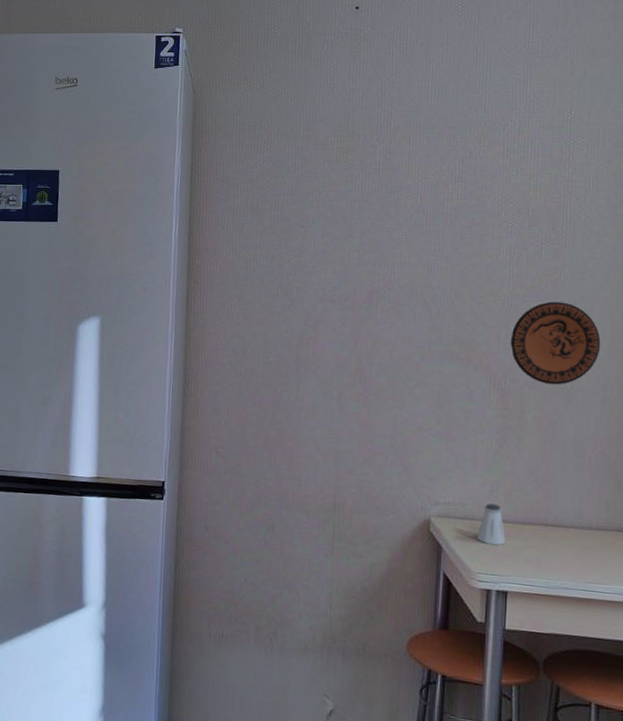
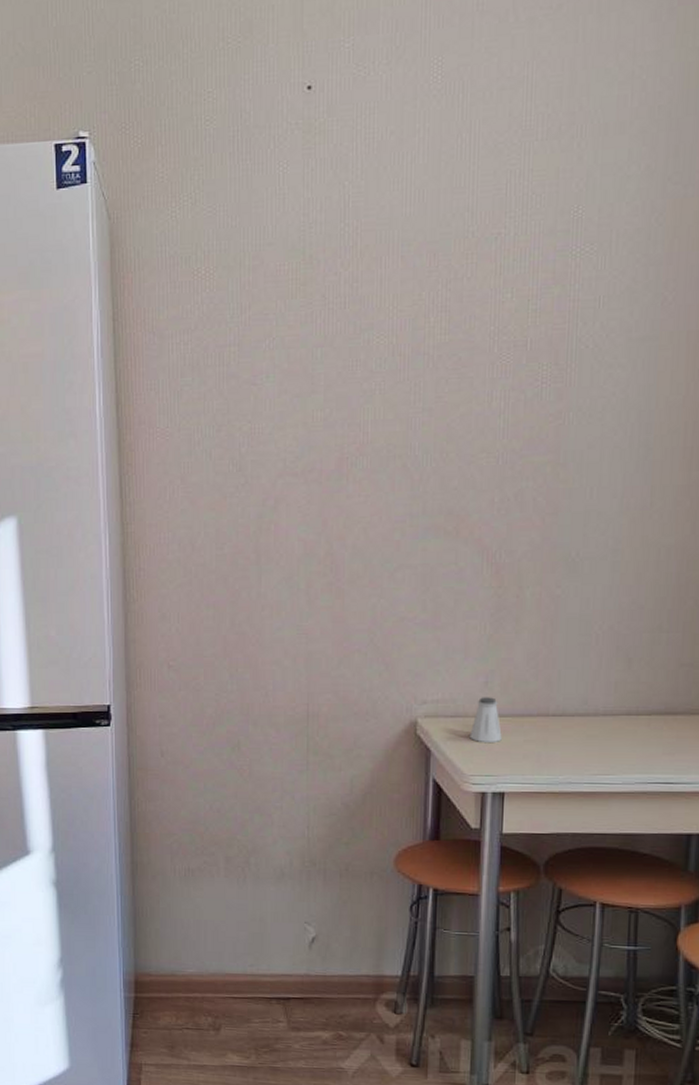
decorative plate: present [510,301,601,385] -> none [505,453,611,554]

